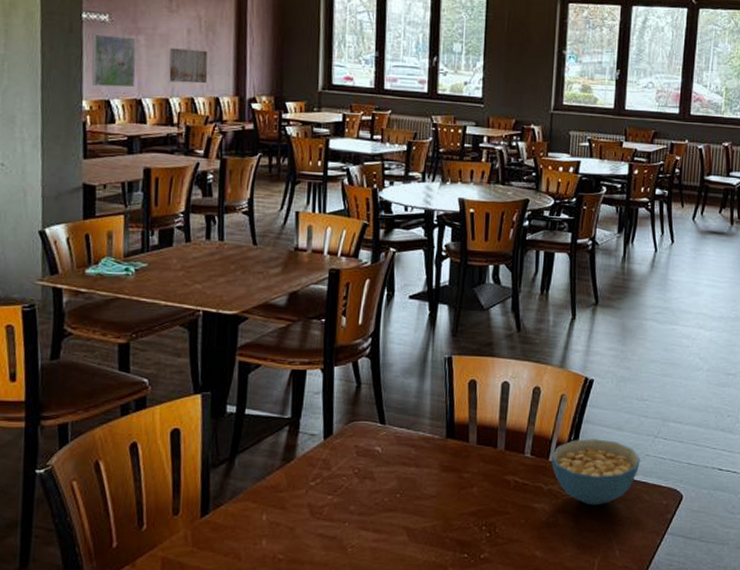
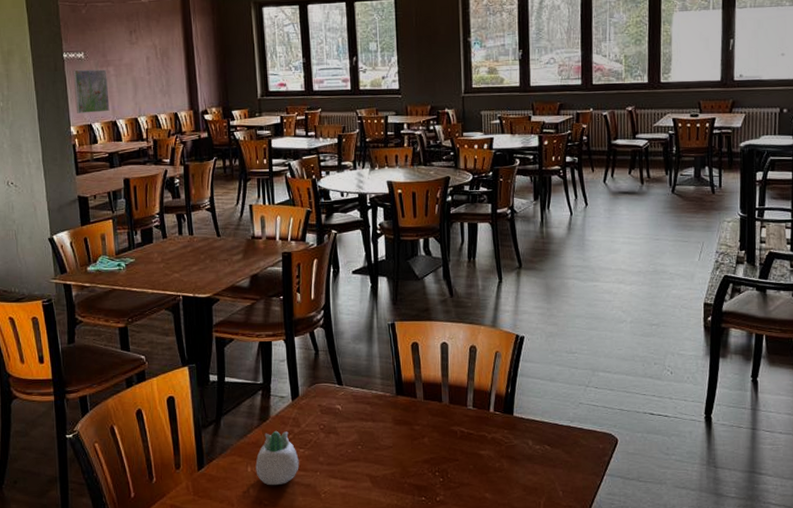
wall art: present [169,48,208,84] -> none [135,73,167,104]
succulent planter: none [272,473,326,537] -> present [255,430,299,486]
cereal bowl: present [551,439,641,506] -> none [492,390,575,451]

